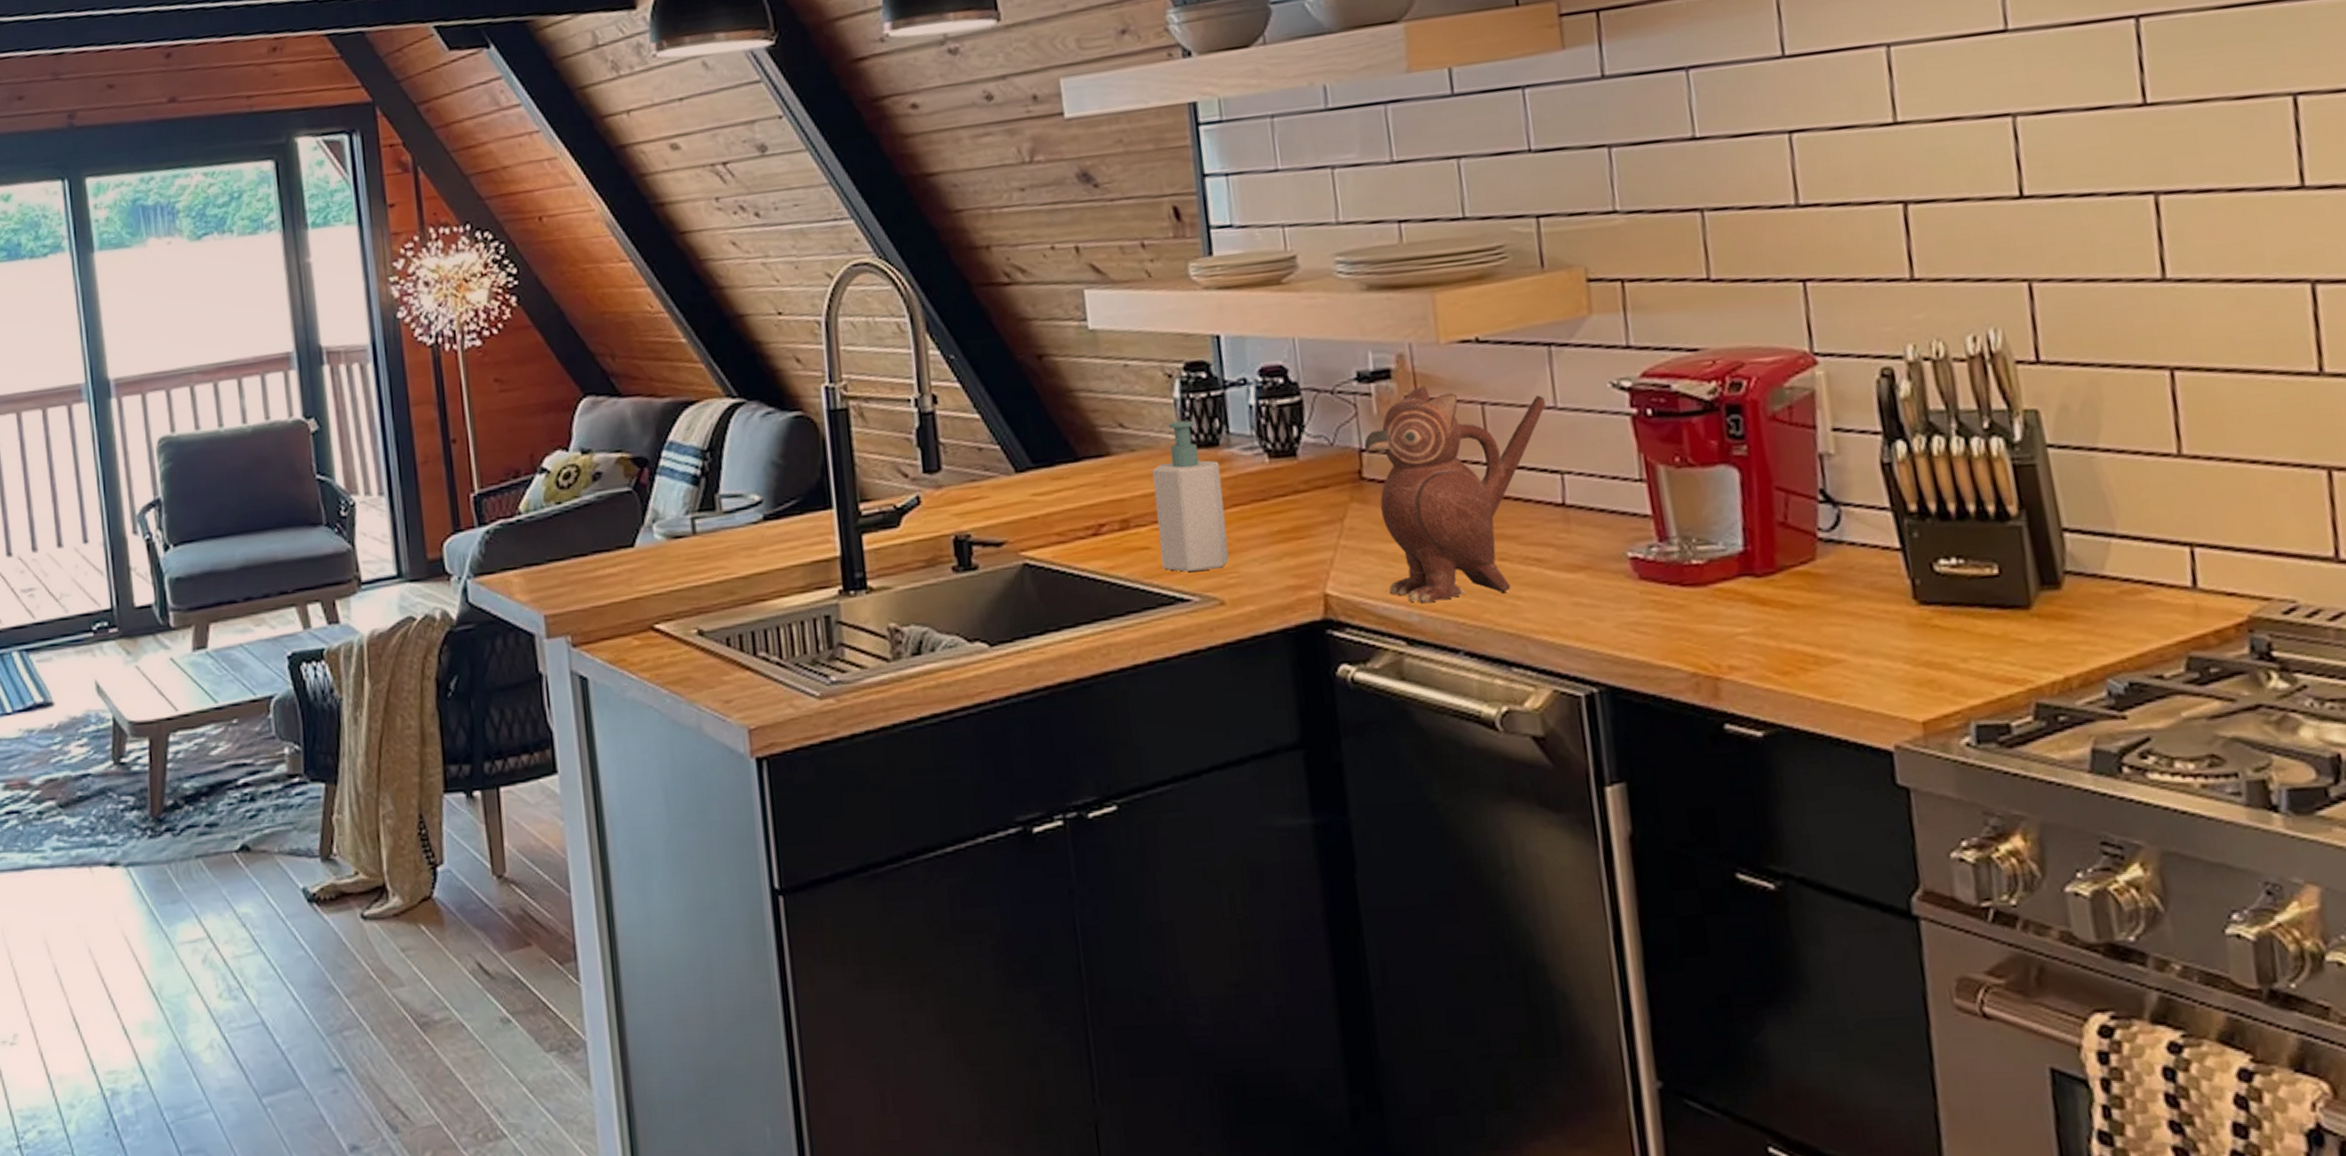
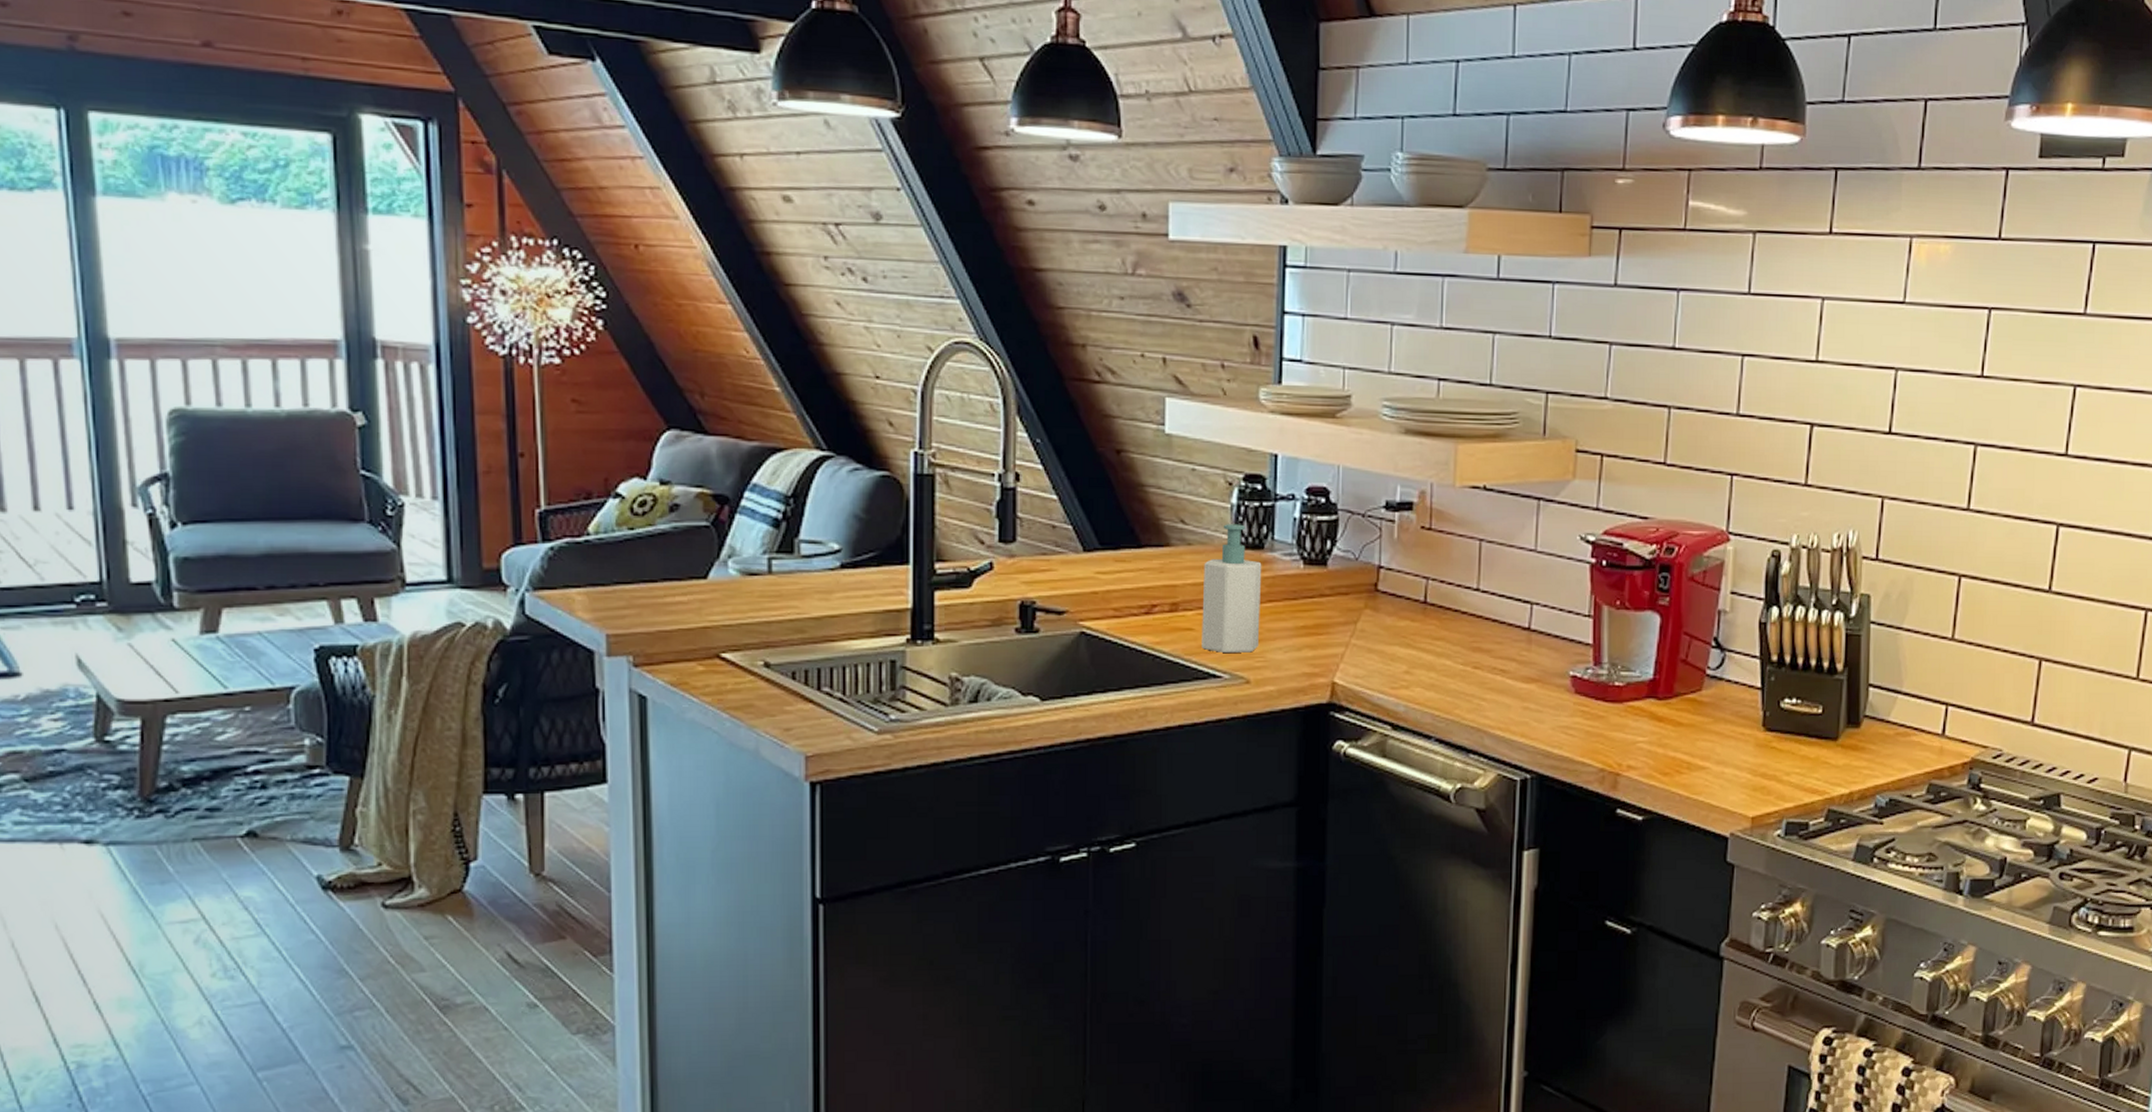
teapot: present [1364,385,1546,604] -> none [1383,519,1529,697]

